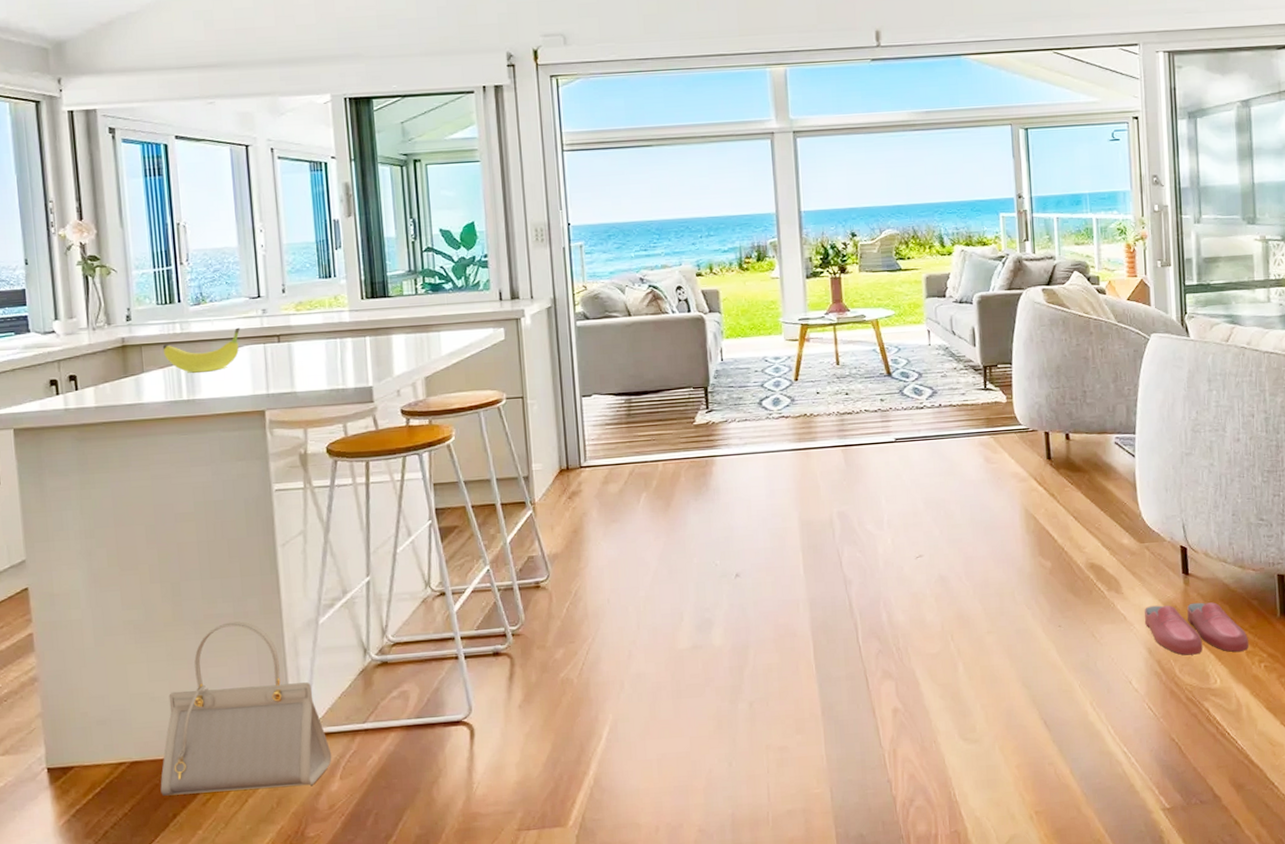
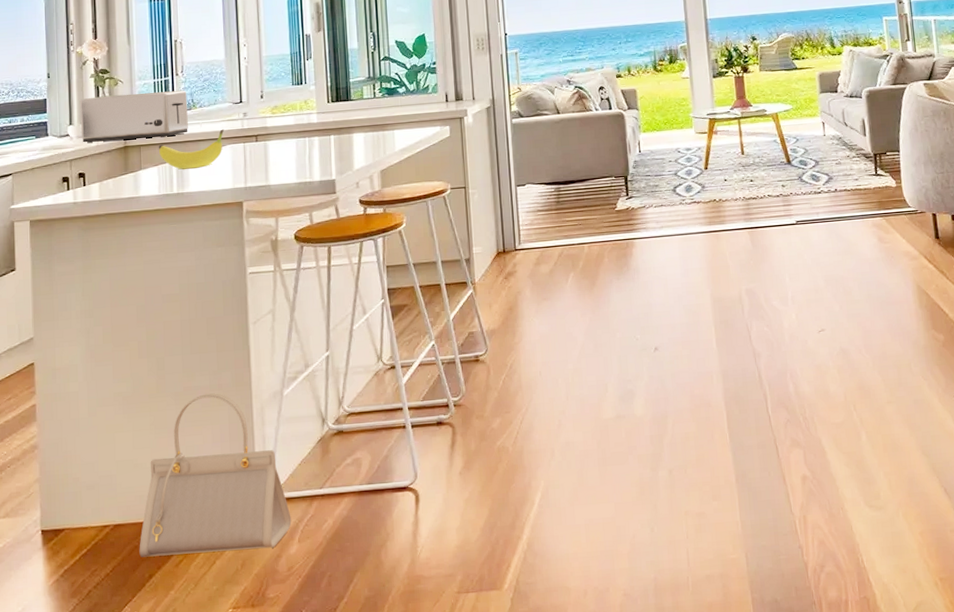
toaster: none [65,282,198,341] -> present [79,90,188,143]

